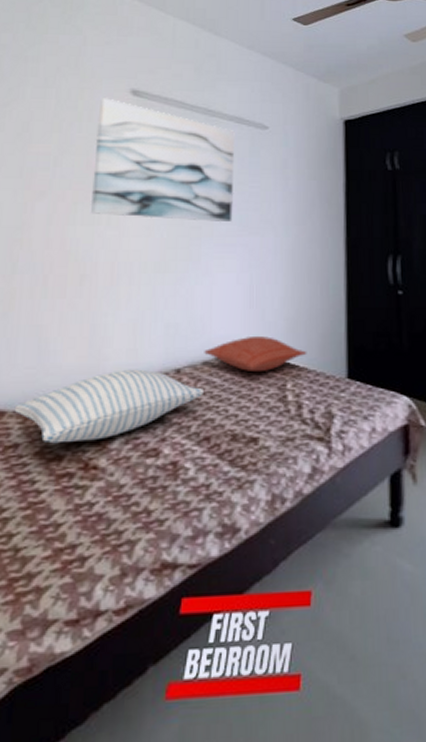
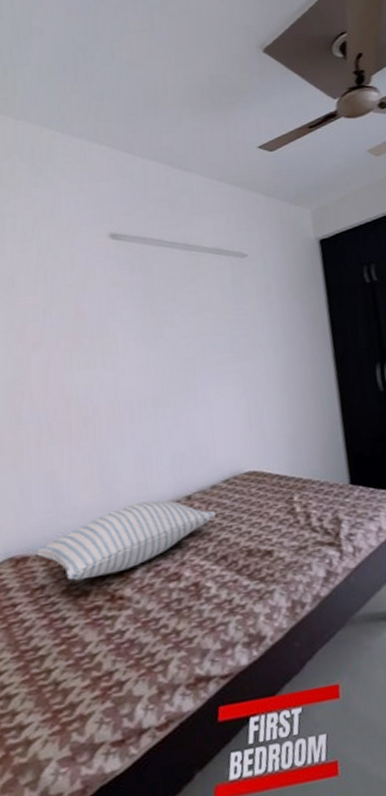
wall art: present [90,98,235,221] -> none [80,244,224,359]
pillow: present [204,335,307,373] -> none [211,454,310,490]

